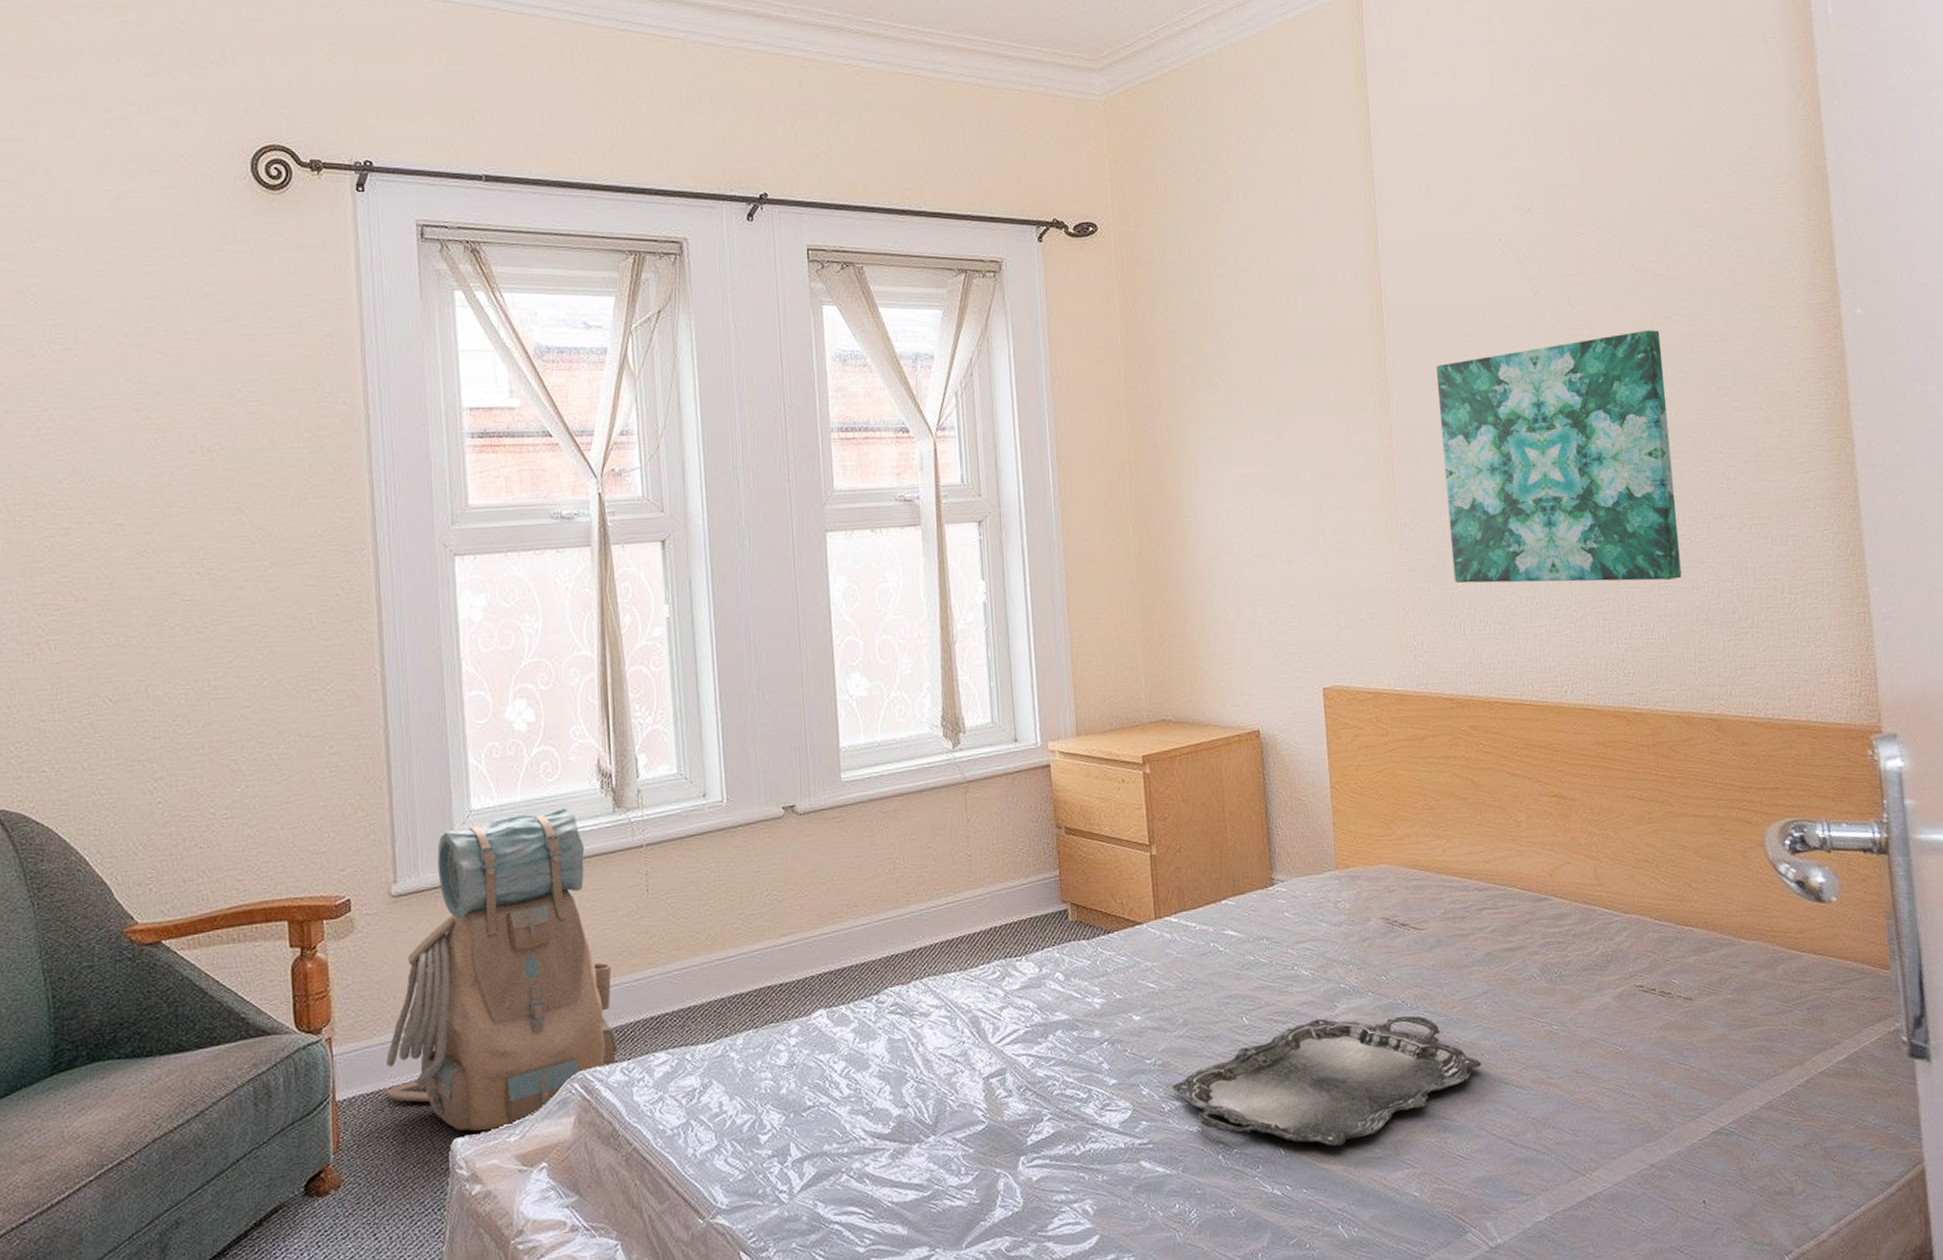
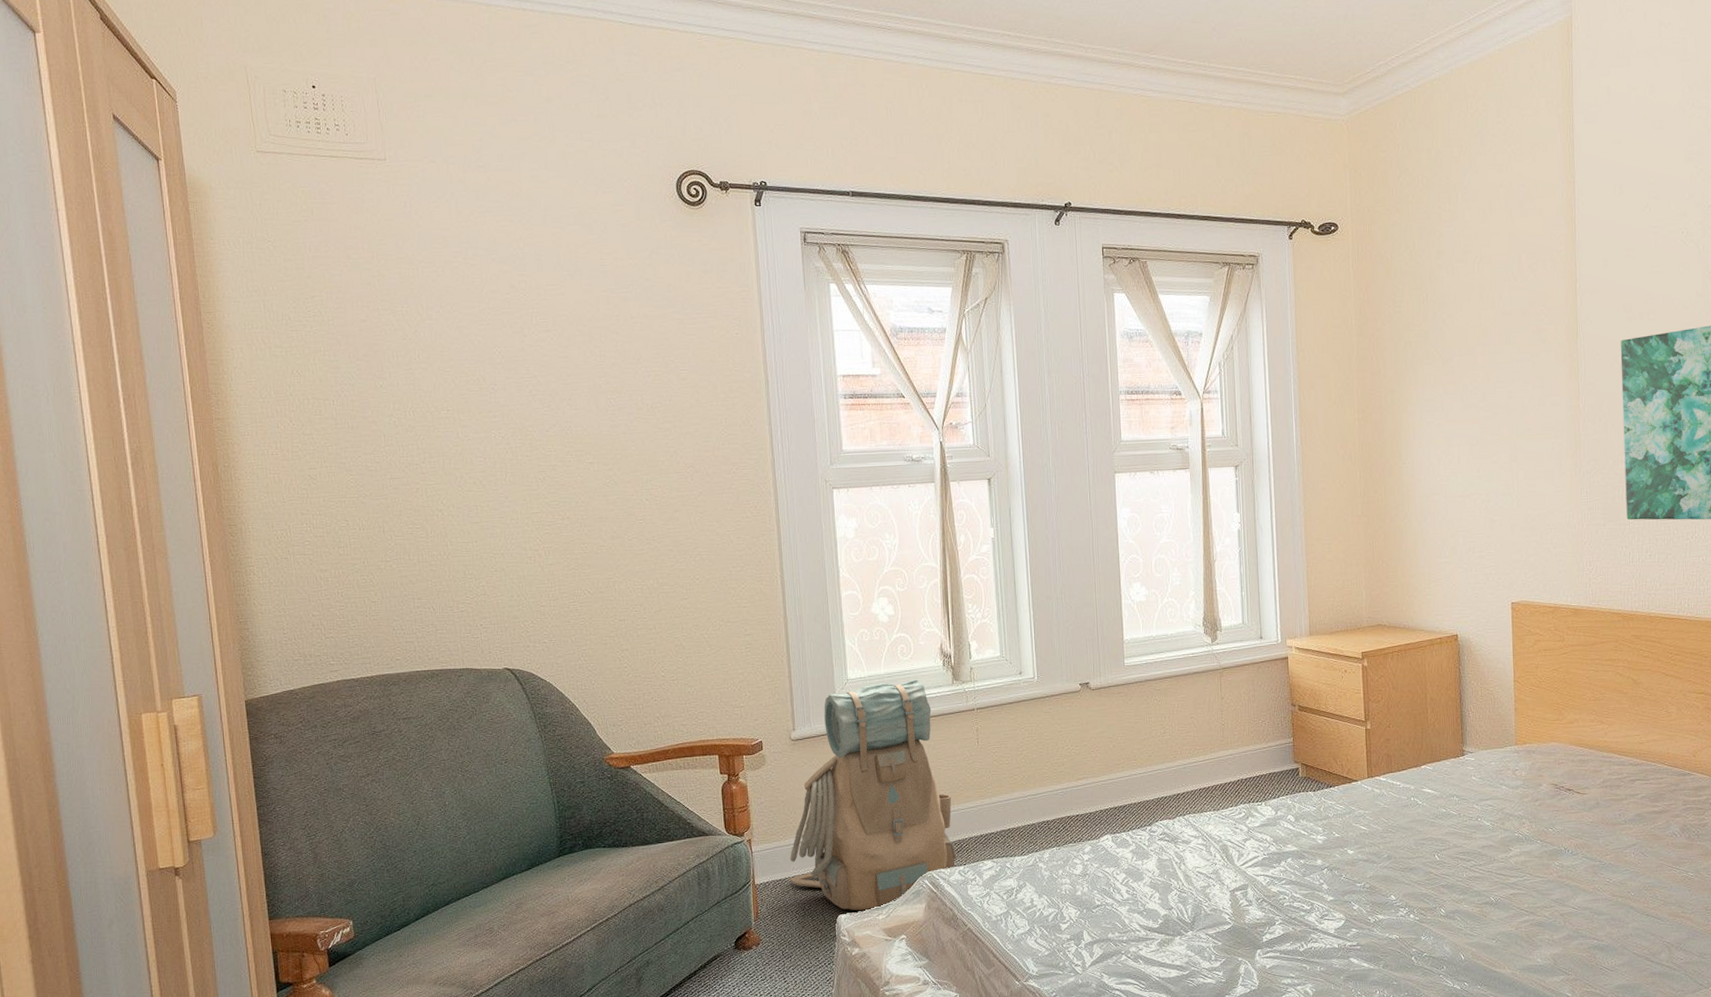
serving tray: present [1172,1015,1482,1147] -> none [1377,859,1628,956]

